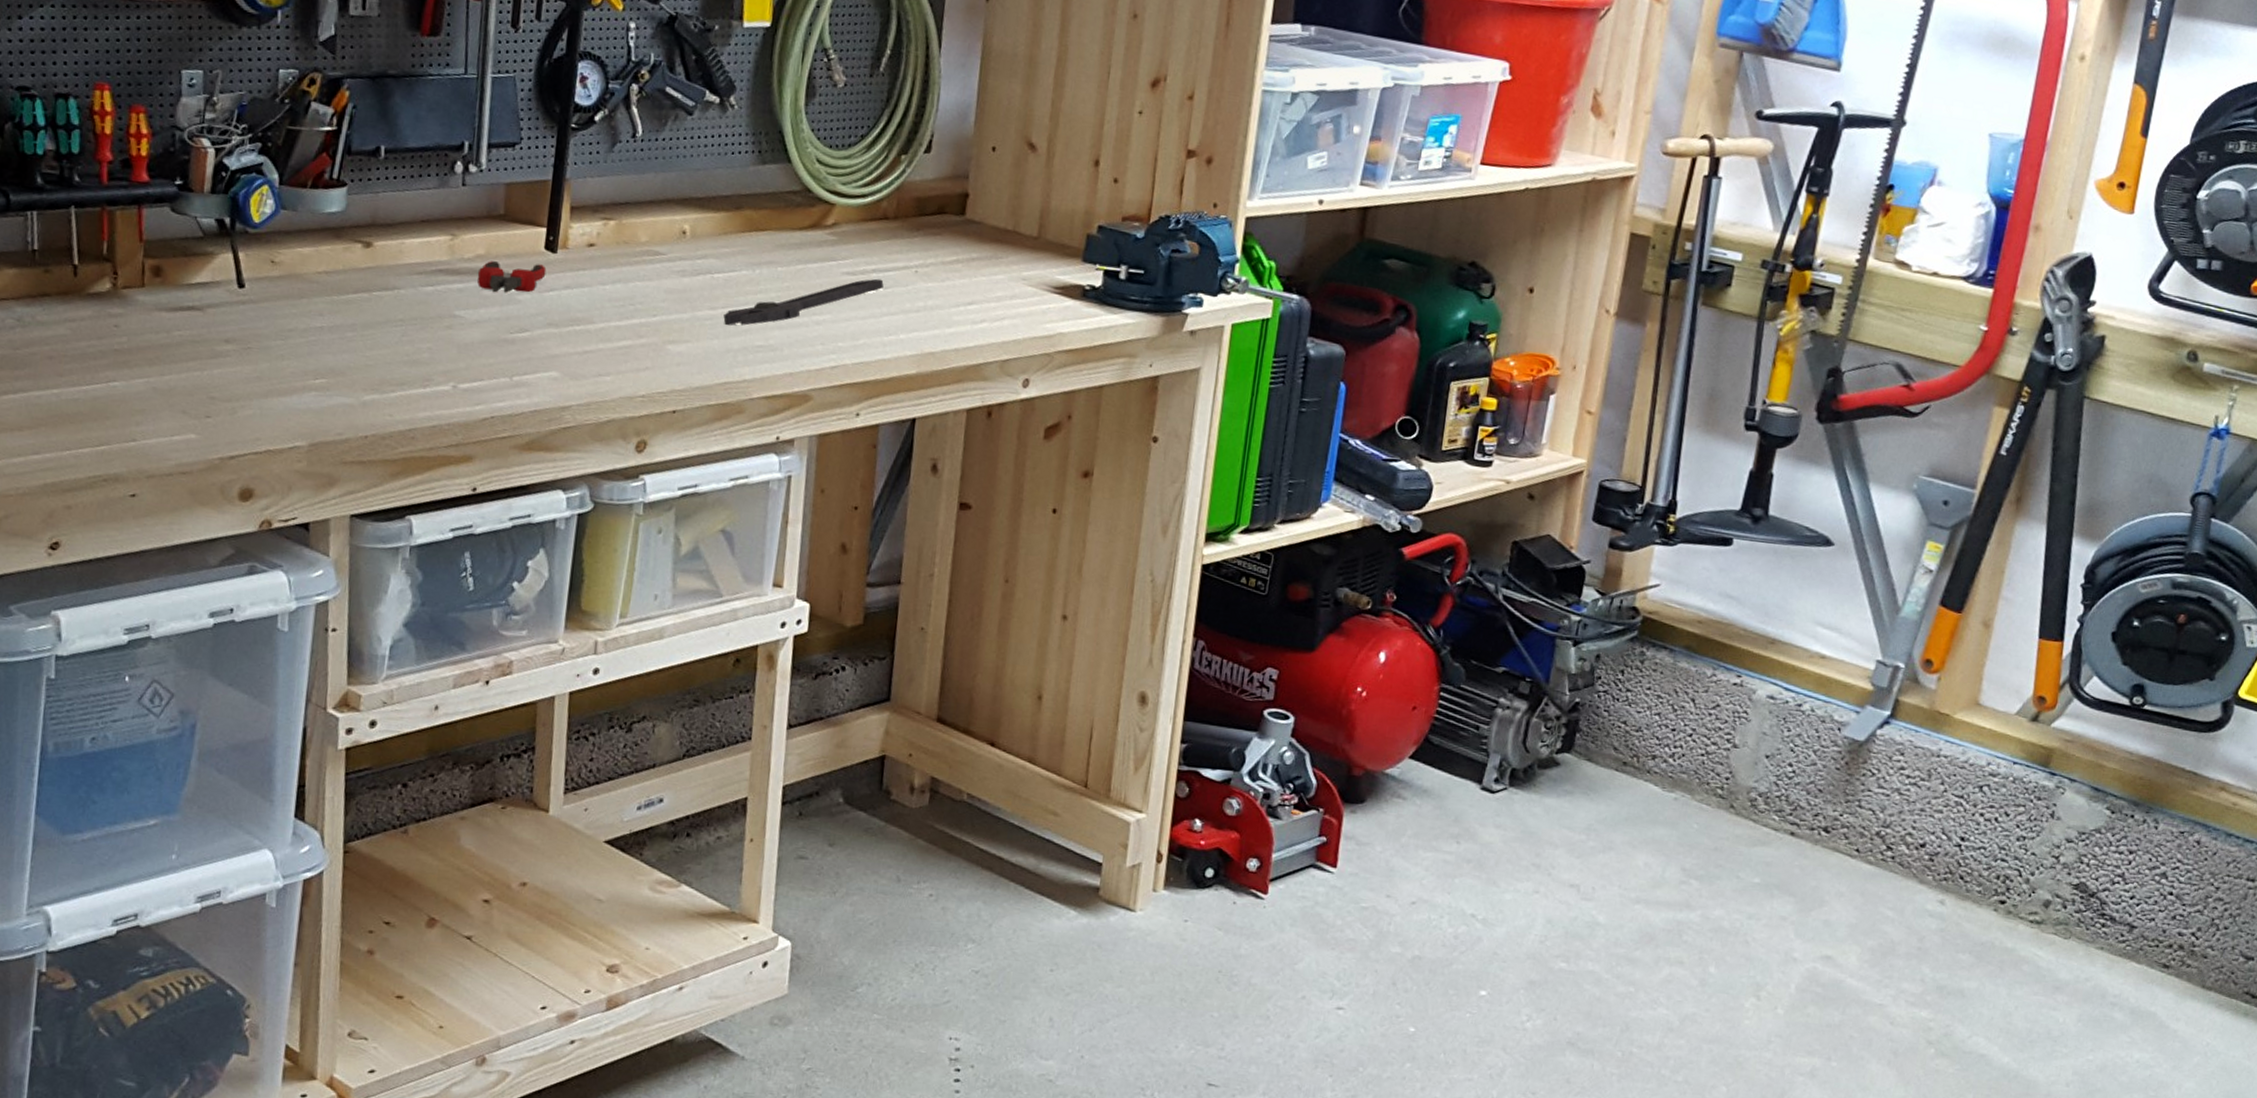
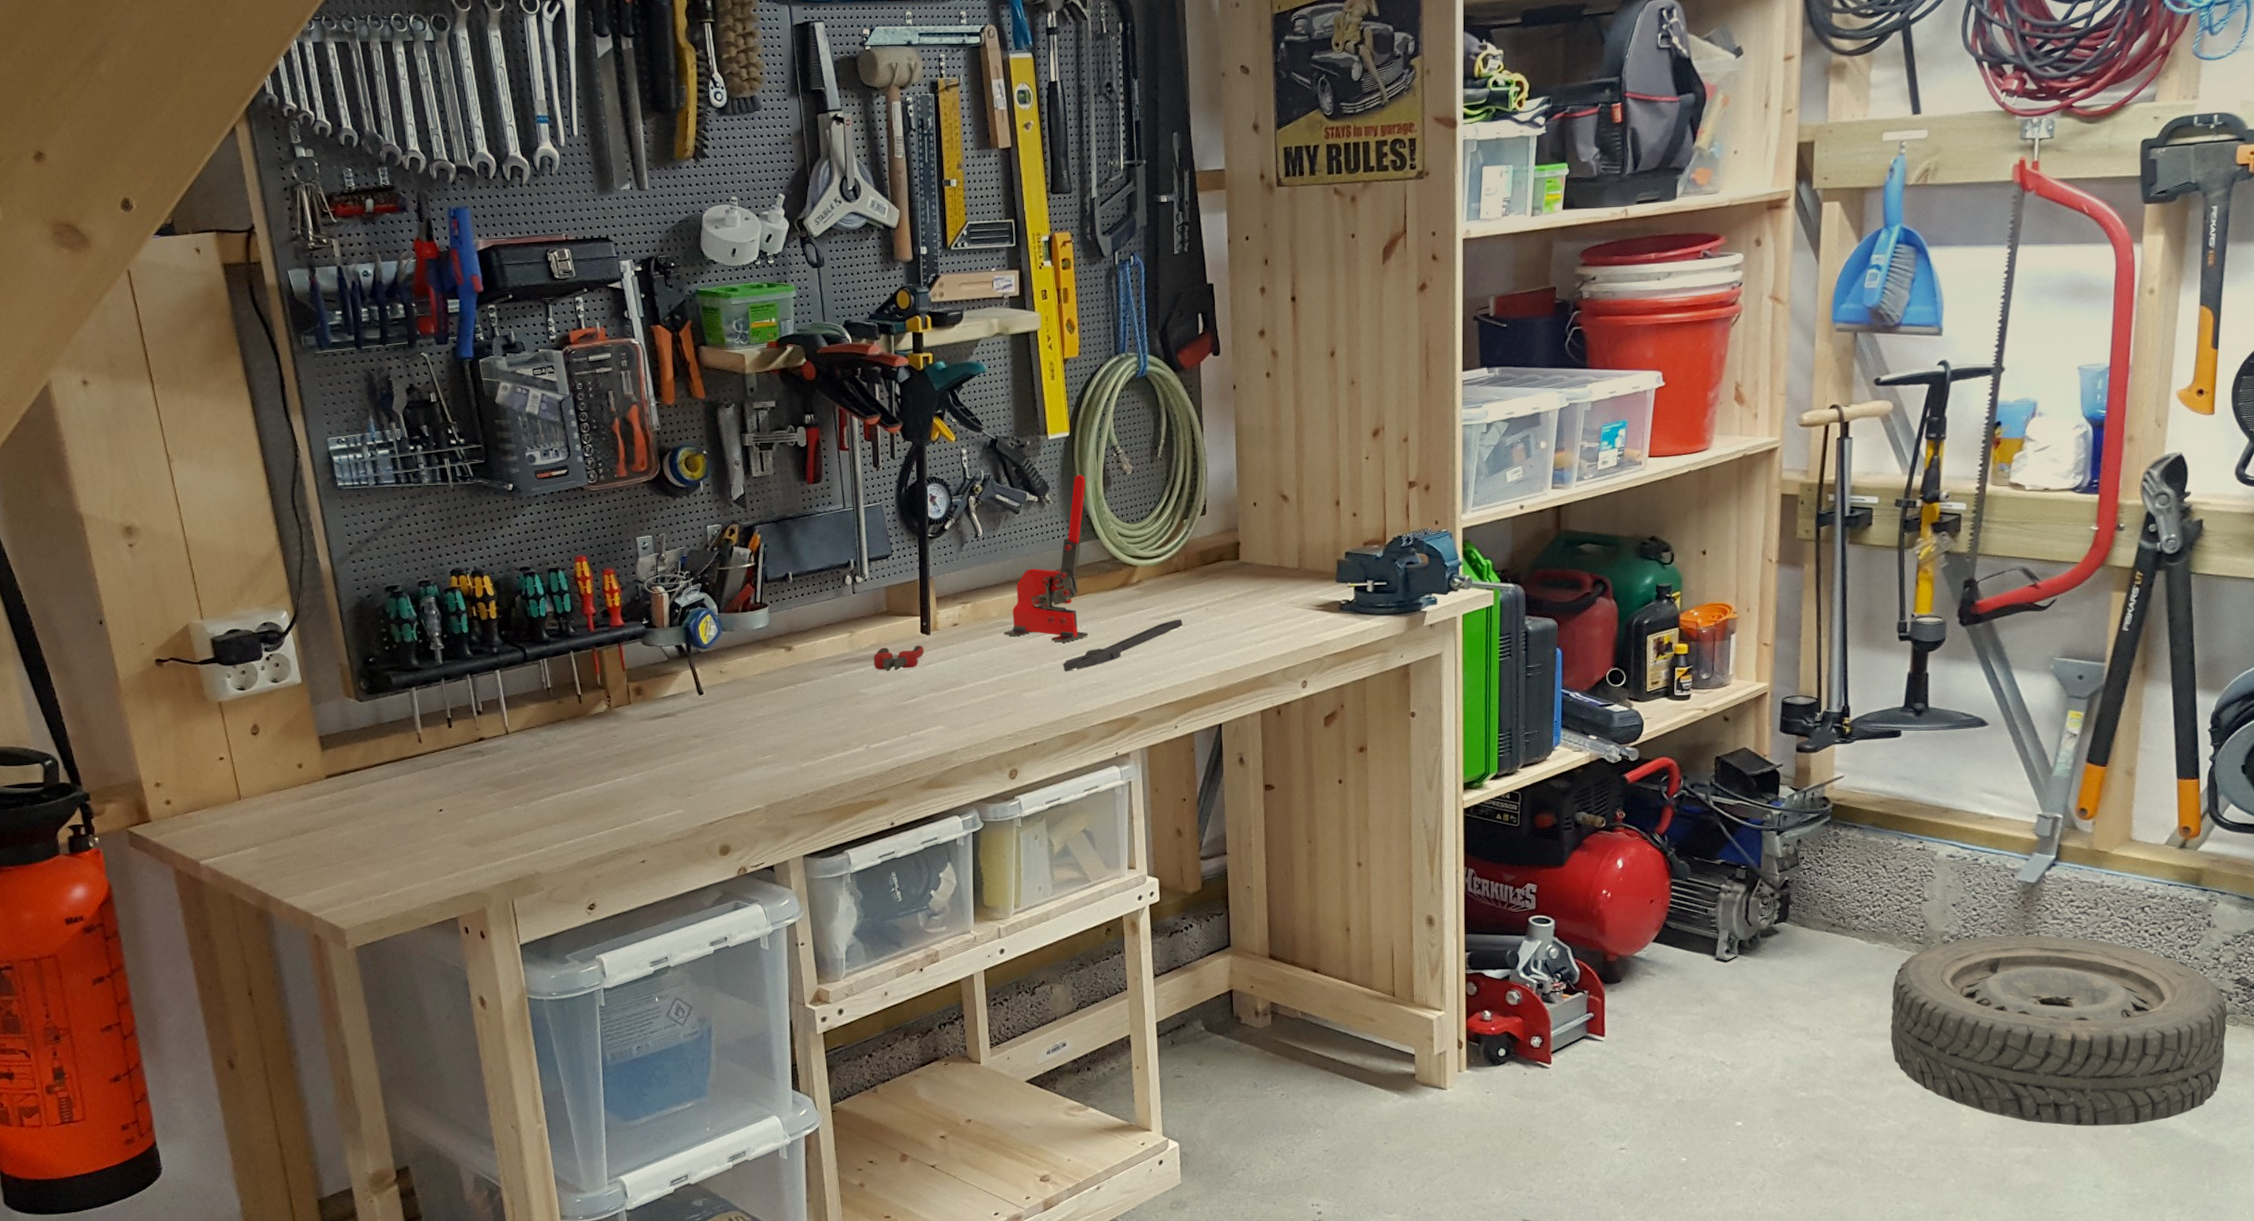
clamp: none [653,77,785,289] -> present [1004,474,1089,643]
car tire: none [1673,798,2061,1044] -> present [1891,935,2227,1127]

